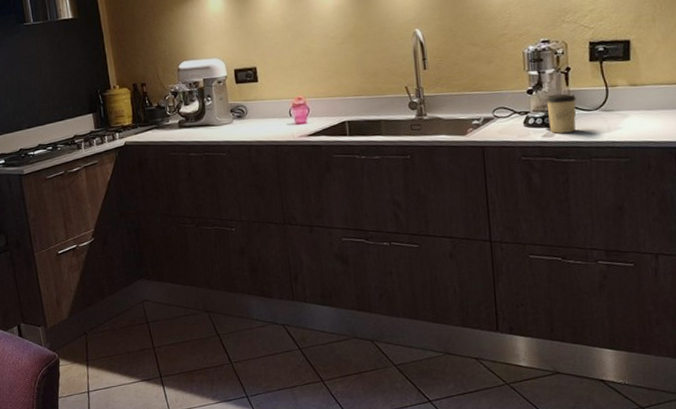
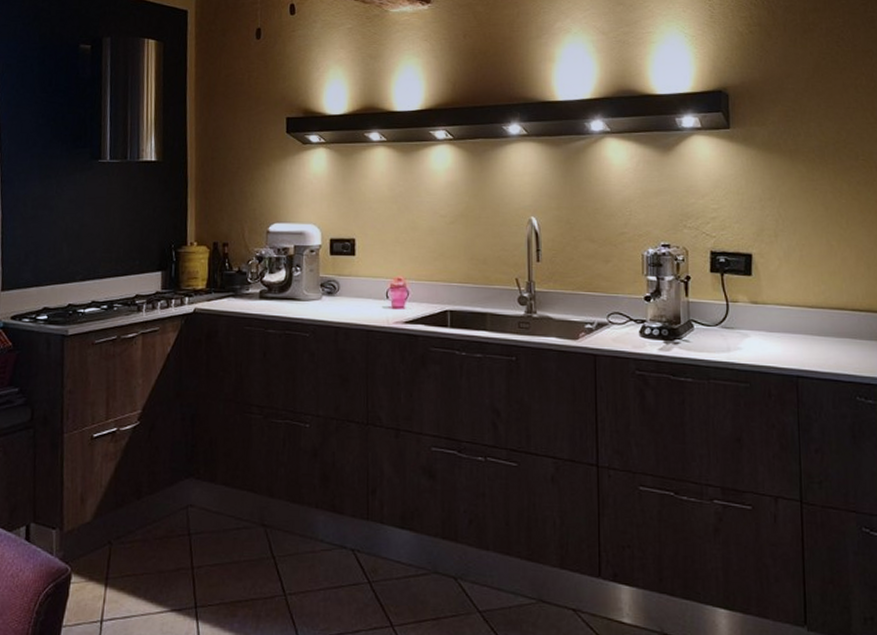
cup: present [546,93,576,134] -> none [664,304,695,348]

